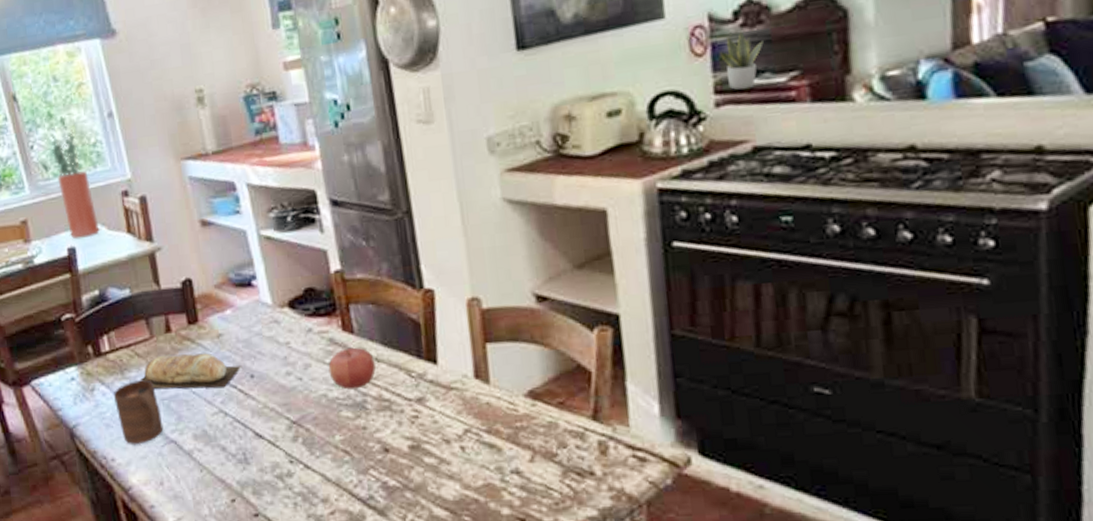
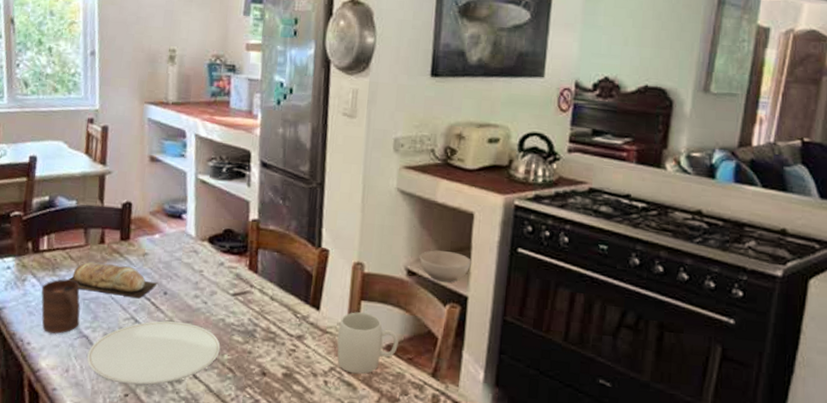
vase: present [51,129,100,240] -> none [33,58,63,152]
plate: none [179,405,329,488] -> present [87,321,221,386]
fruit: present [328,347,376,390] -> none [230,284,270,319]
mug: none [464,357,543,433] -> present [336,312,399,375]
bowl: none [547,262,615,302] -> present [419,250,471,282]
potted plant: present [720,30,764,91] -> none [579,99,611,144]

